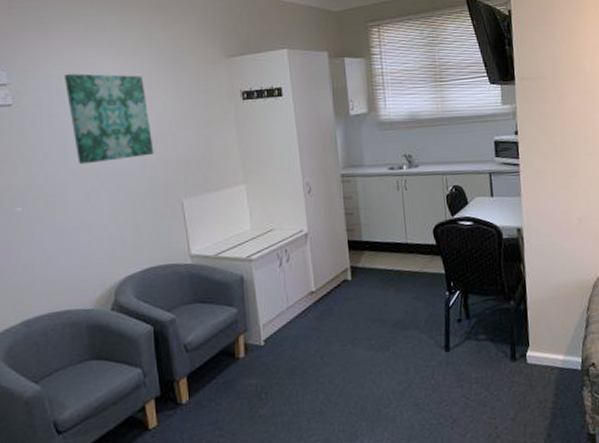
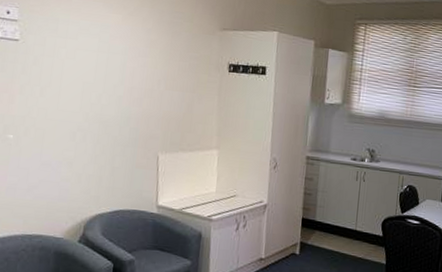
wall art: present [65,73,154,165] -> none [69,20,142,108]

